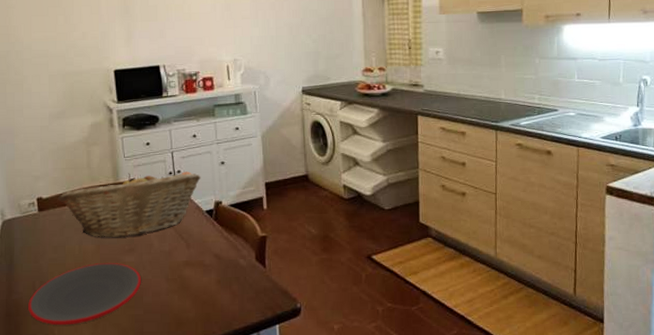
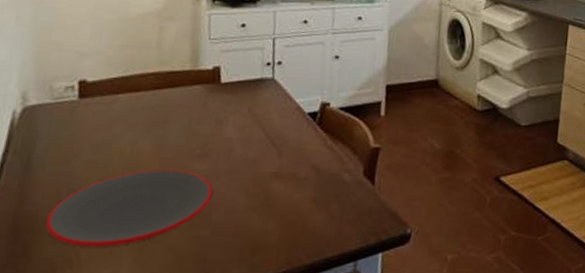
fruit basket: present [57,171,201,238] -> none [108,59,307,139]

